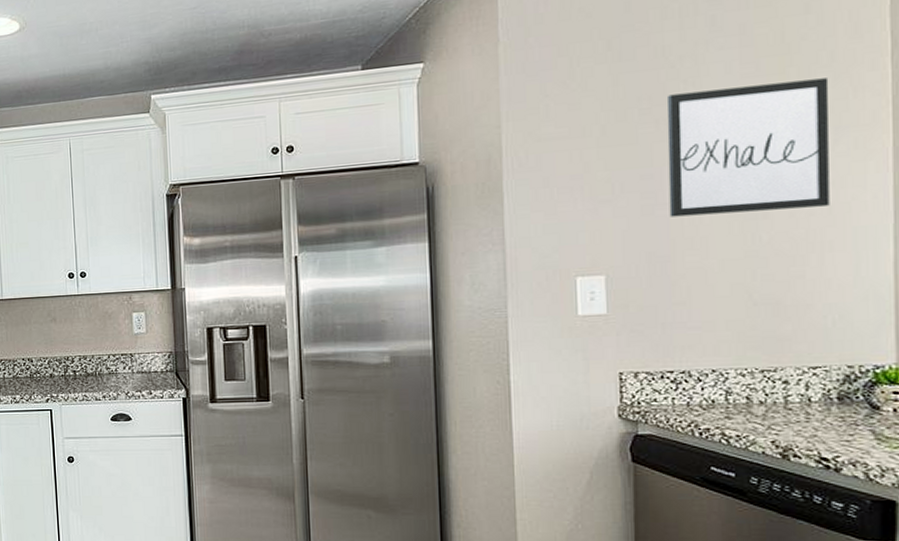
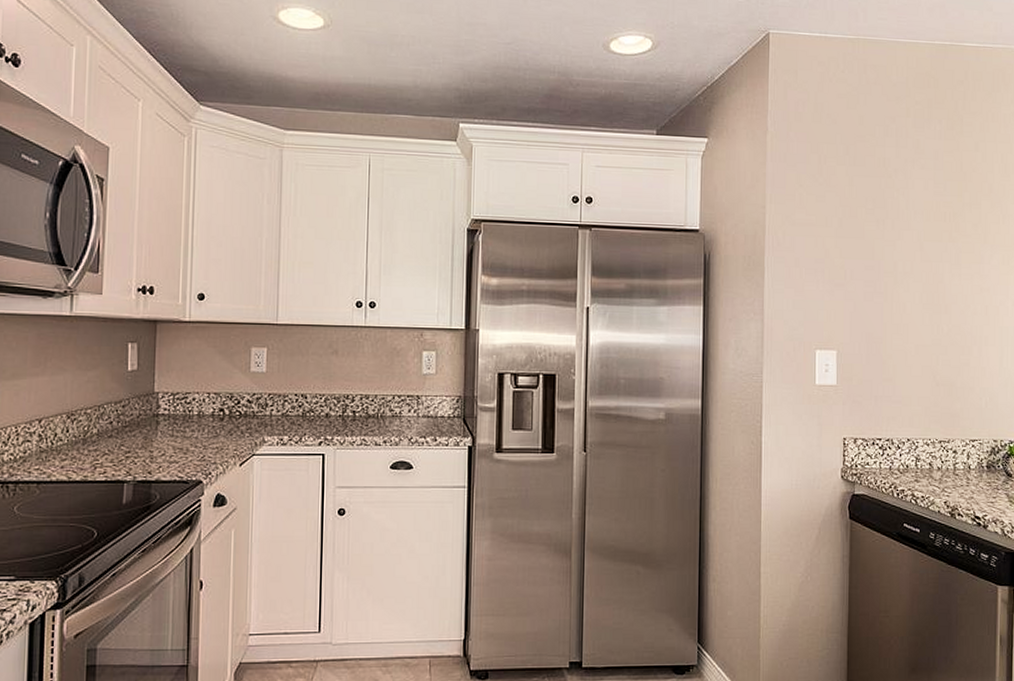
wall art: present [666,78,830,217] -> none [883,200,988,308]

